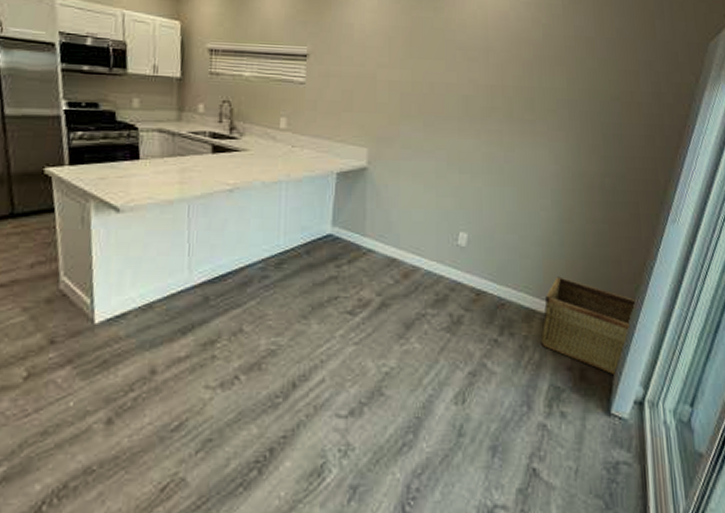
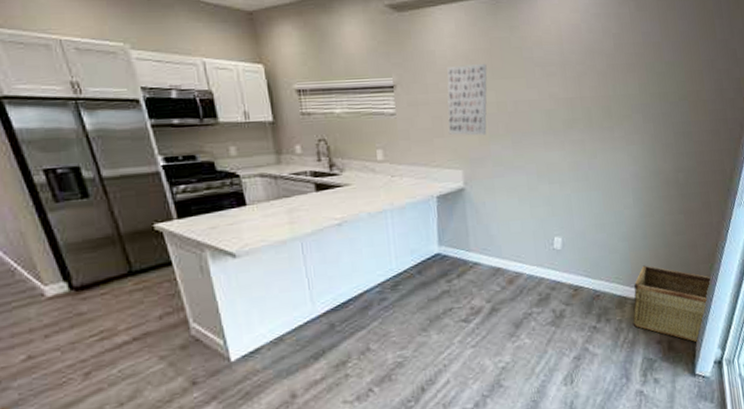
wall art: none [357,41,406,114] -> present [447,64,487,136]

